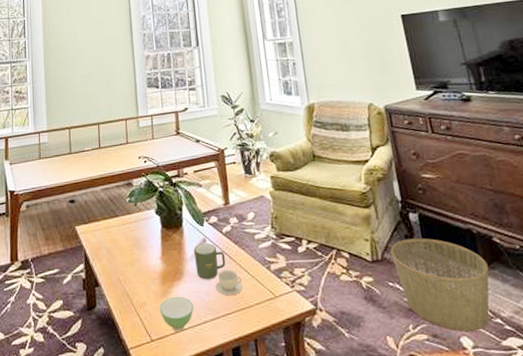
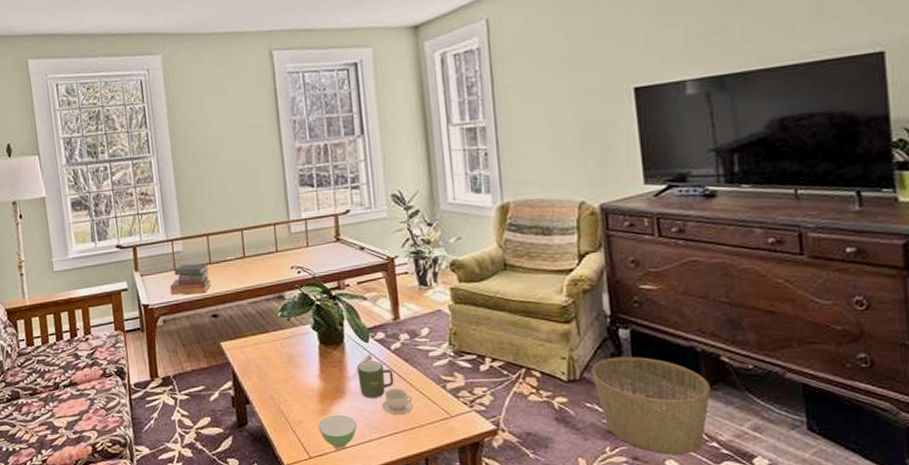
books: none [34,153,71,183] -> present [169,263,212,296]

